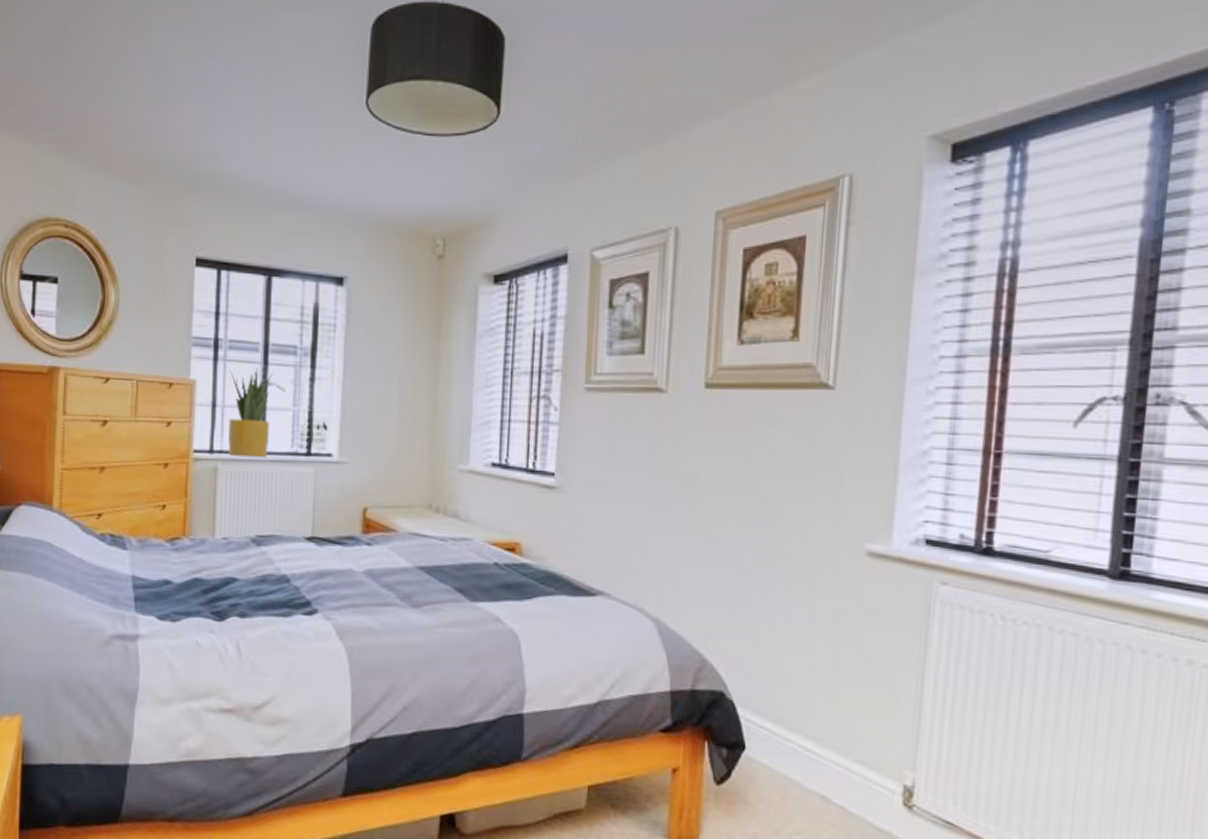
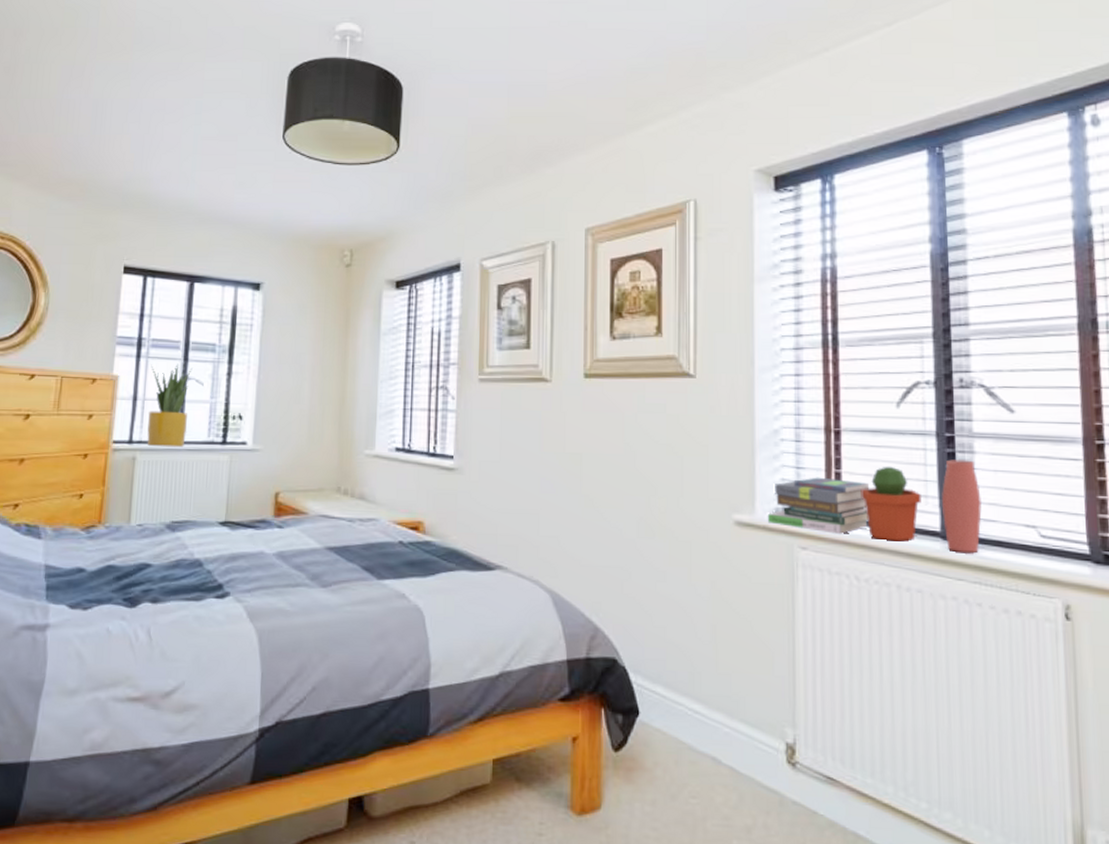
books: none [905,505,1030,571] -> present [767,477,870,535]
succulent plant: none [1017,494,1092,580] -> present [860,466,923,542]
vase: none [1113,488,1164,595] -> present [942,459,982,554]

